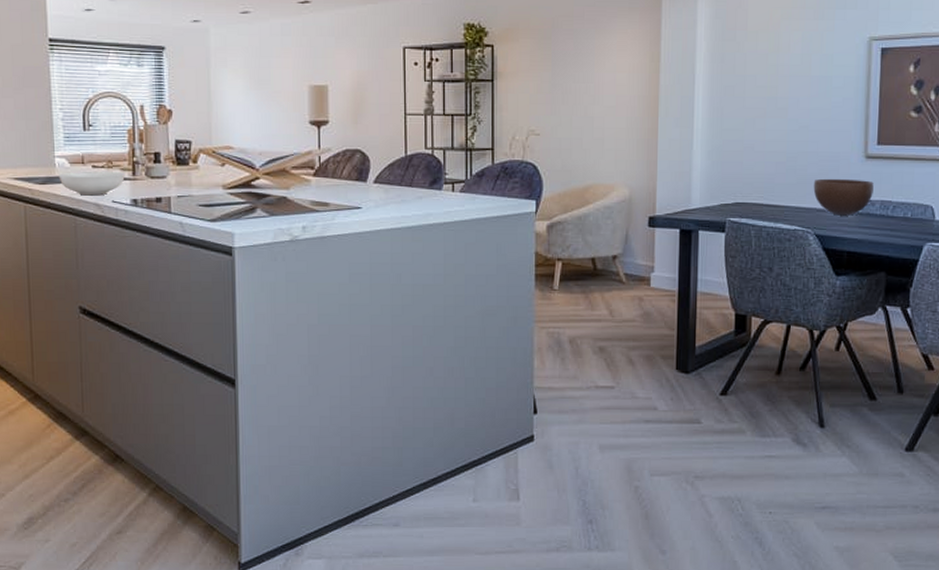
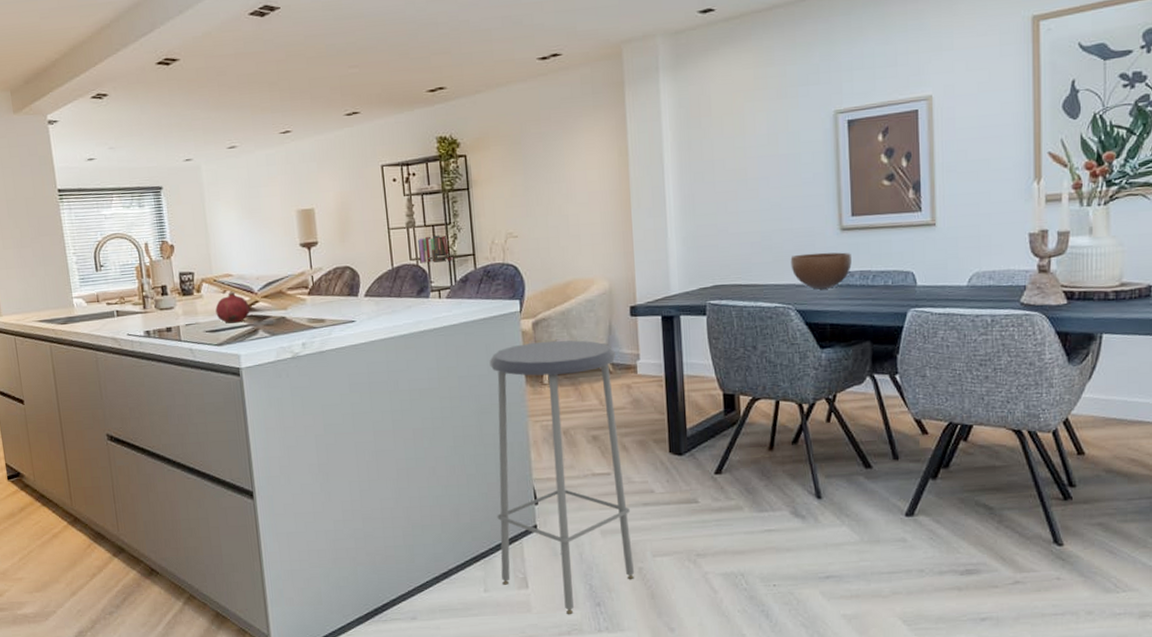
bowl: present [58,172,125,196] -> none [77,307,137,332]
fruit: none [212,164,249,199] -> present [215,291,250,324]
books: none [435,125,471,154] -> present [418,235,454,264]
bar stool: none [493,245,632,530] -> present [489,340,635,614]

